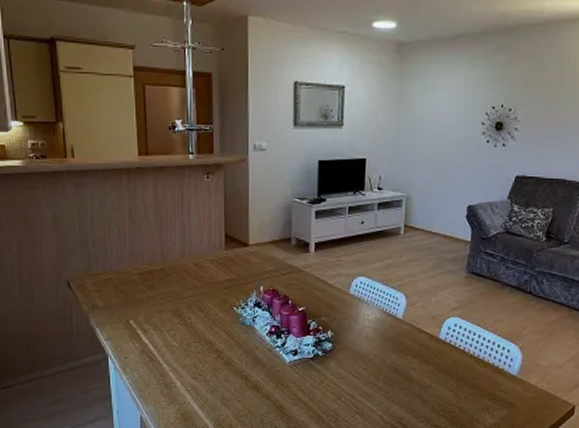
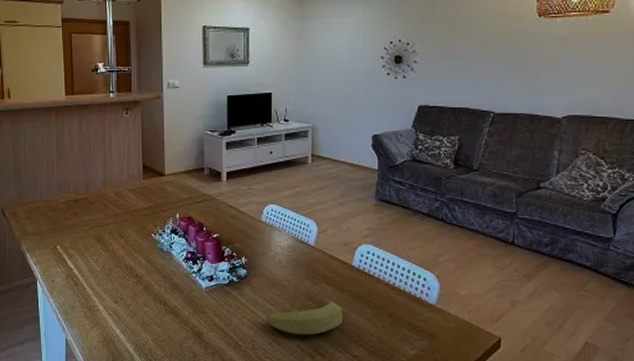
banana: none [351,372,427,407] -> present [267,300,342,335]

